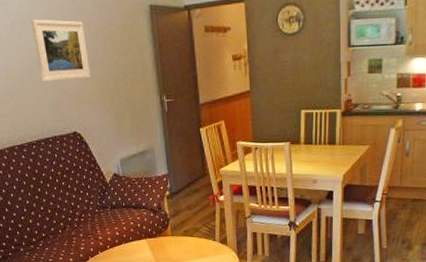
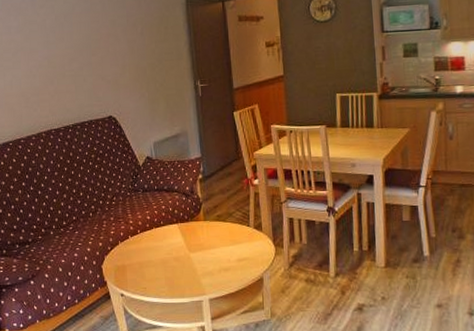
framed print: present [31,19,91,82] -> none [75,13,128,69]

